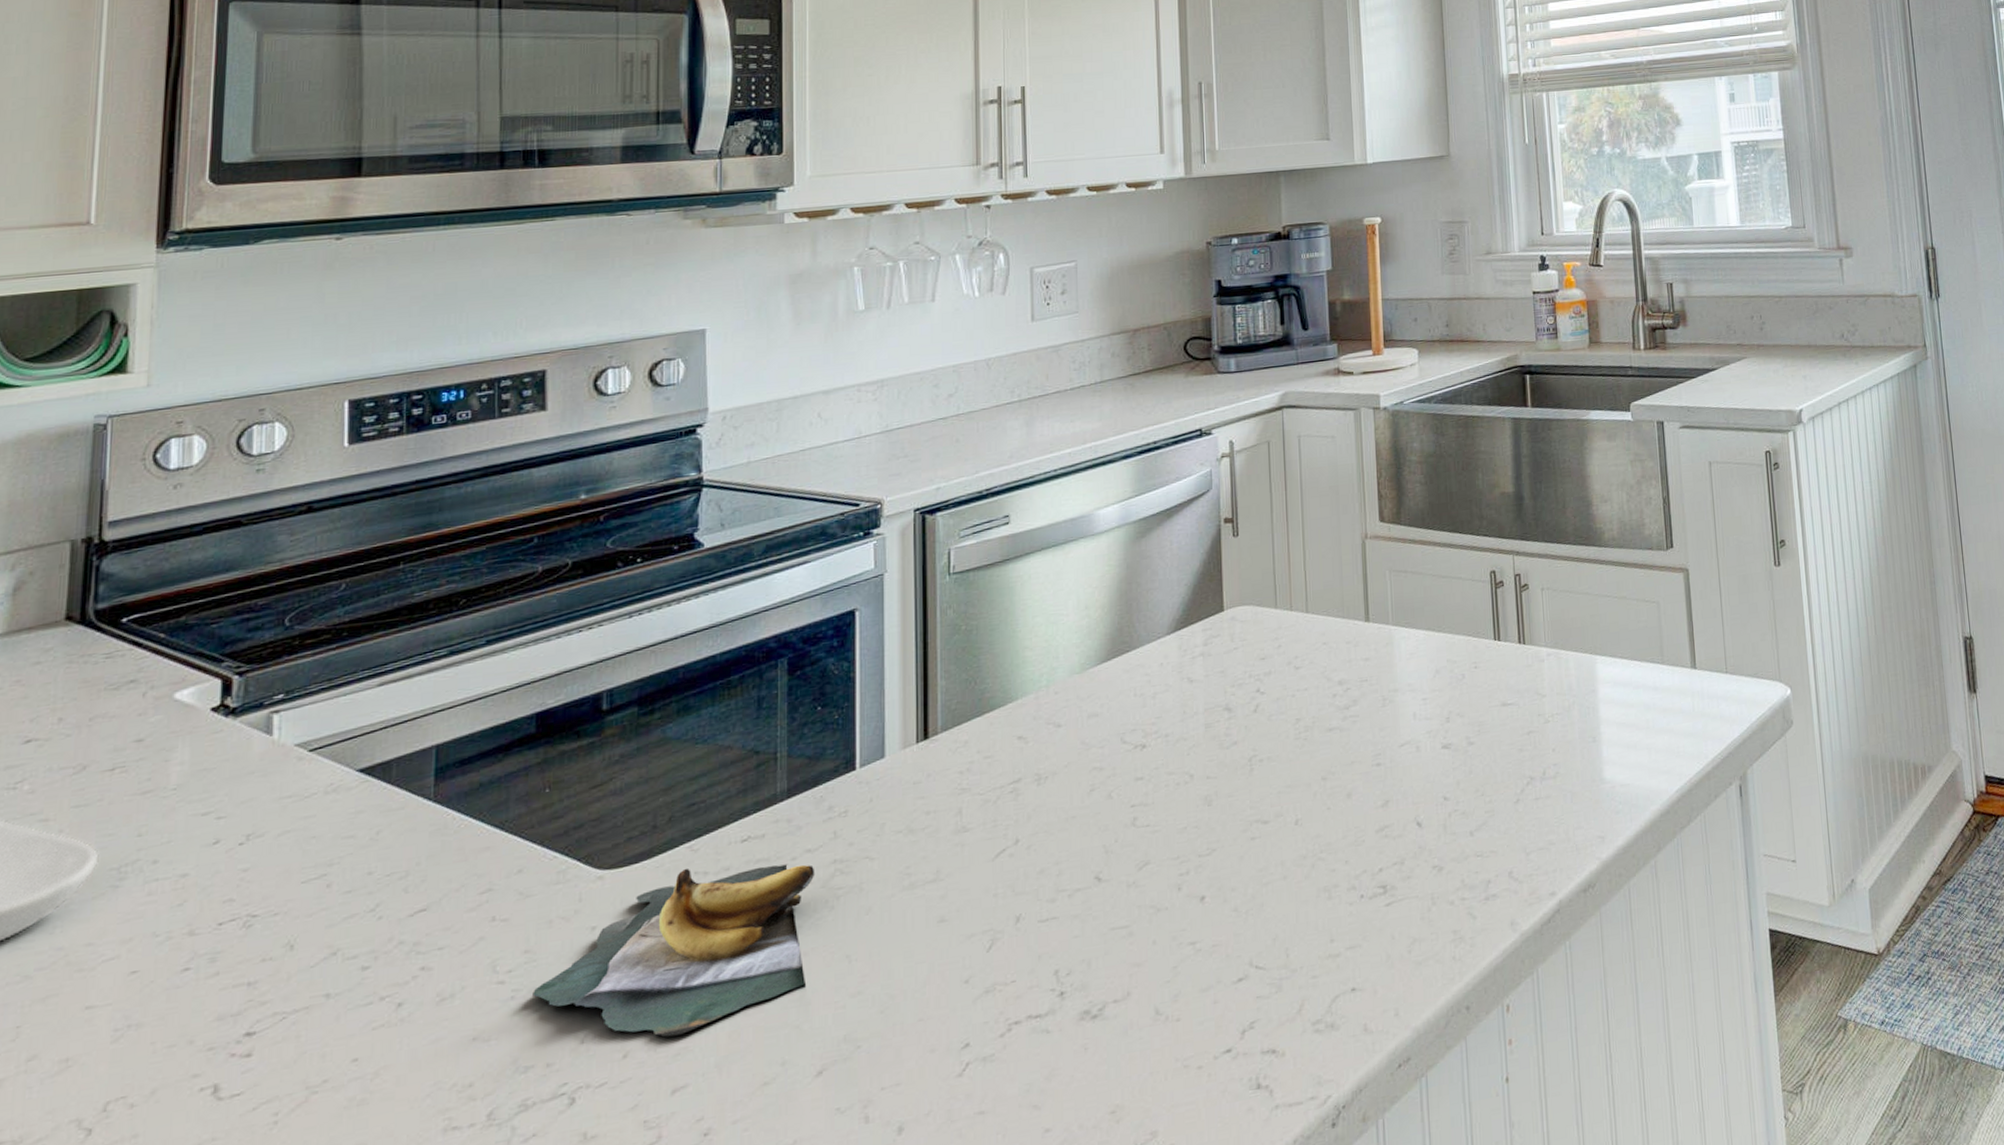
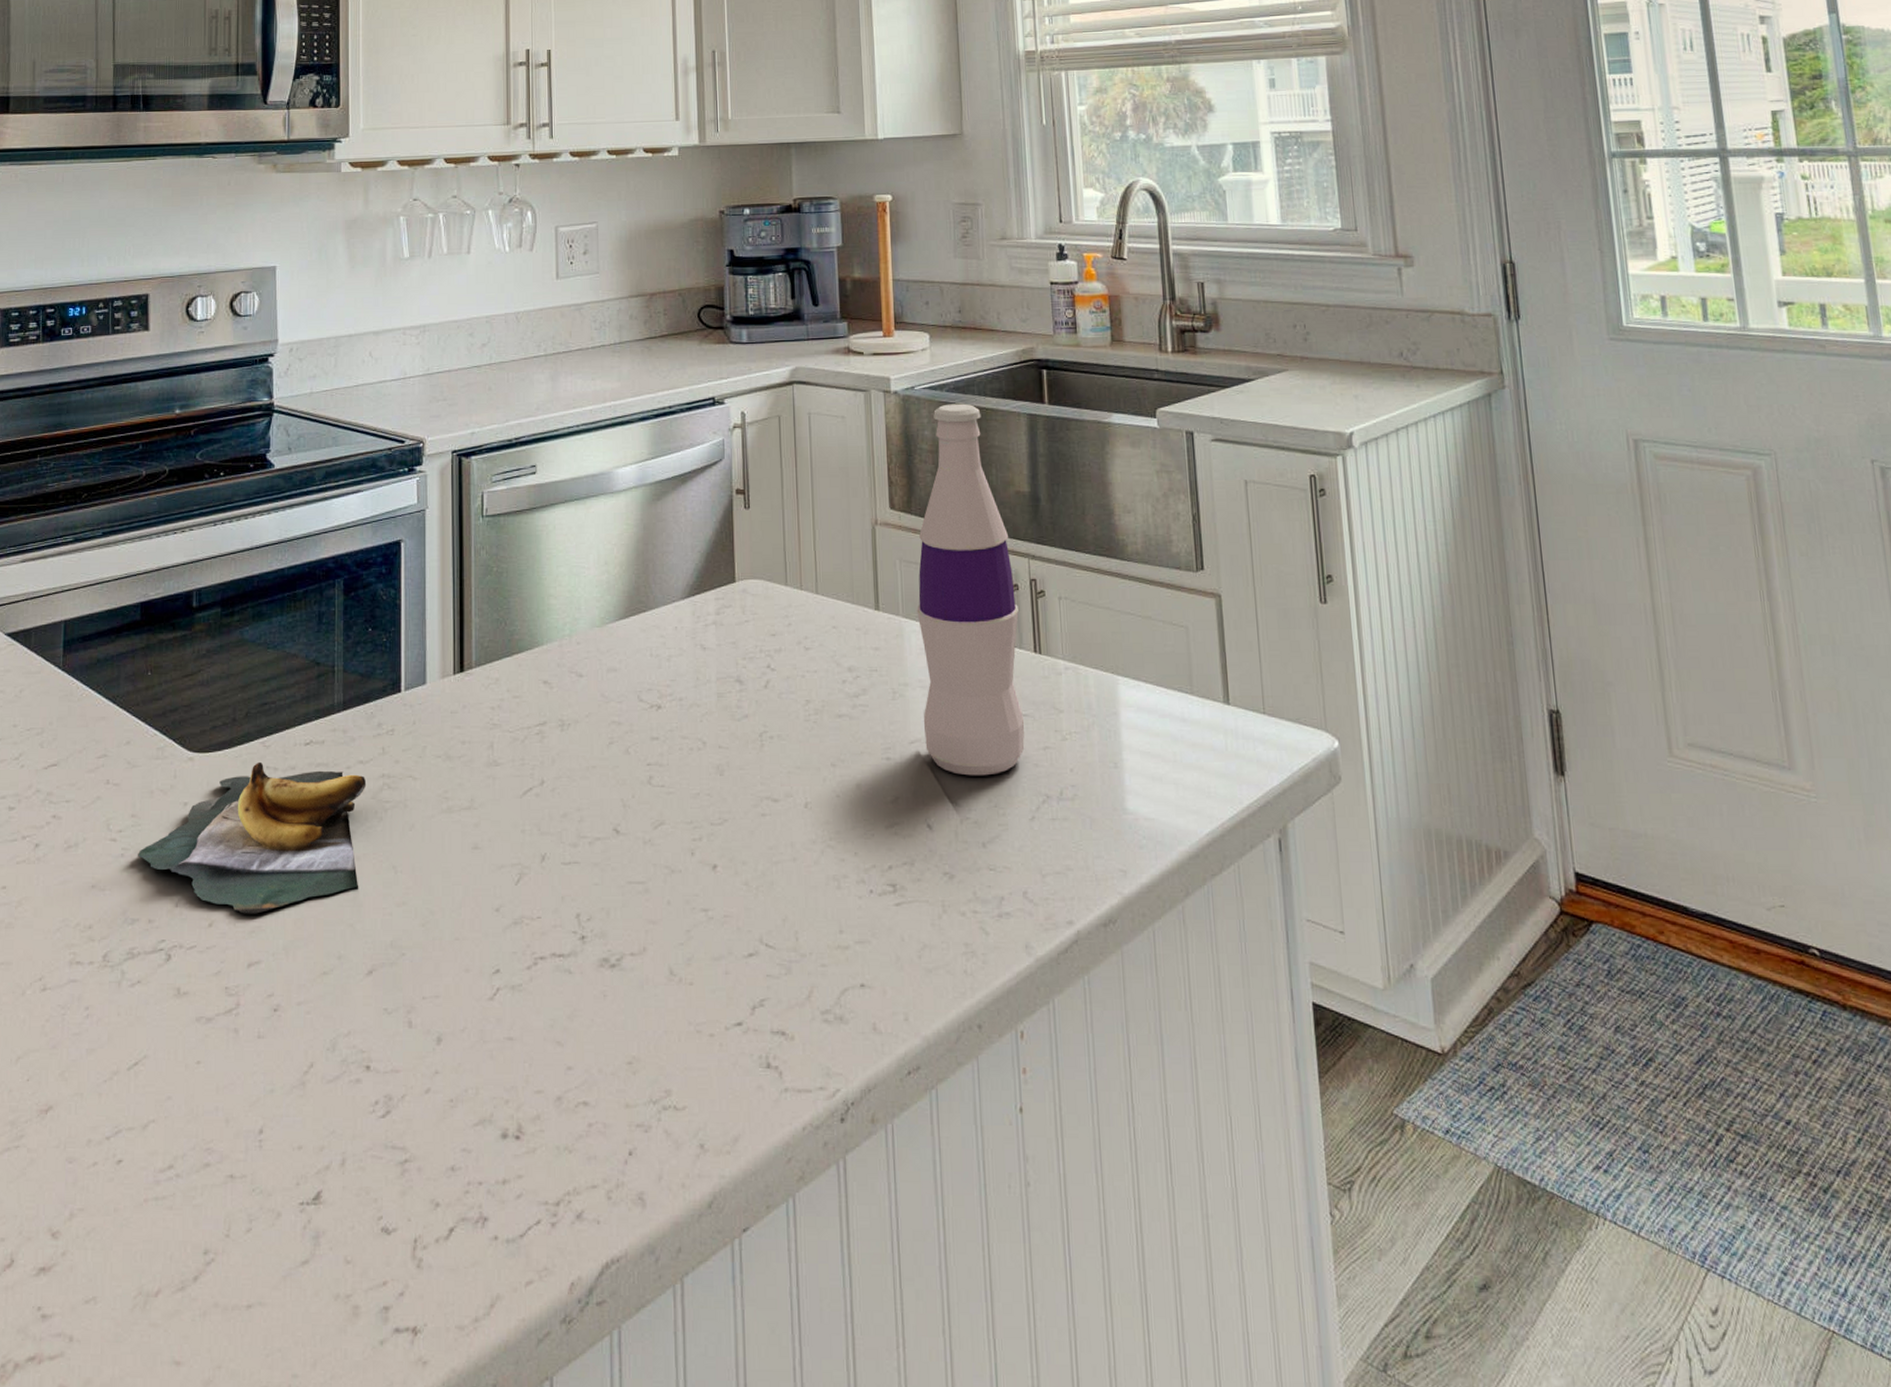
bottle: none [1406,413,1510,770] -> present [916,403,1025,776]

